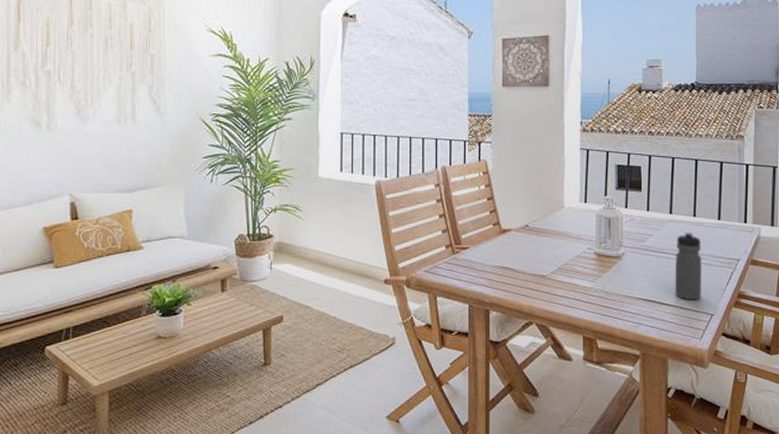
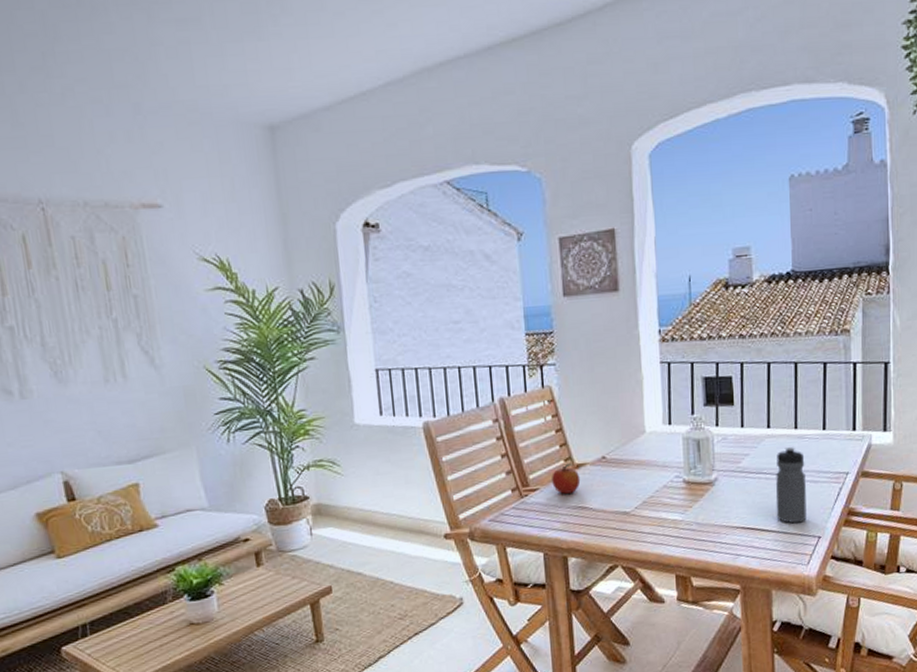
fruit: none [481,228,506,254] -> present [552,463,581,494]

